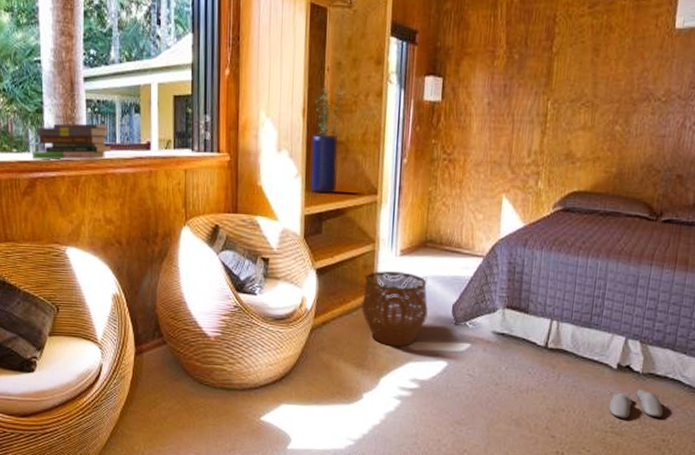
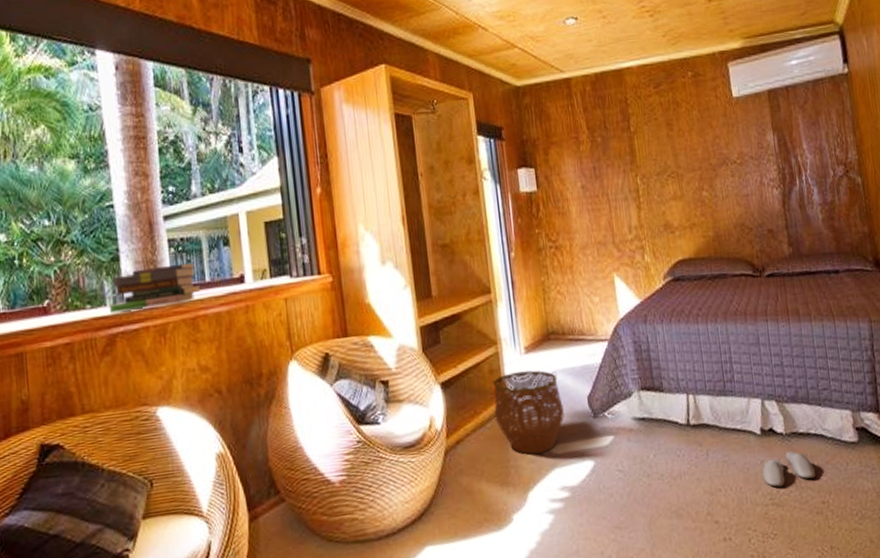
vase: present [310,85,342,194] -> none [413,188,448,302]

